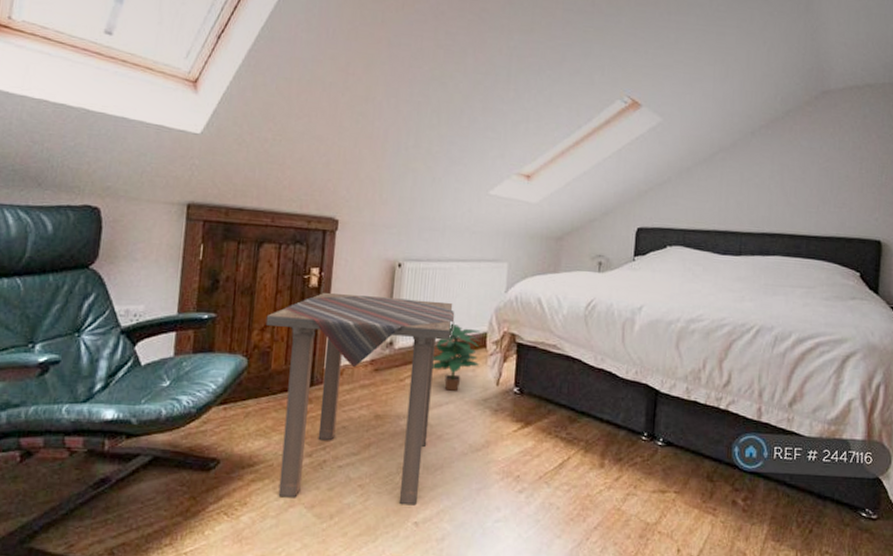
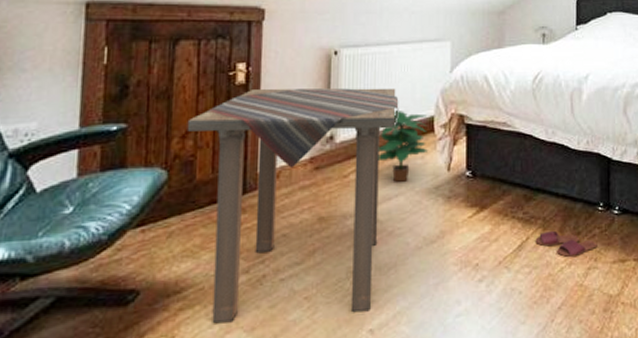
slippers: none [576,453,638,481] -> present [535,230,598,257]

